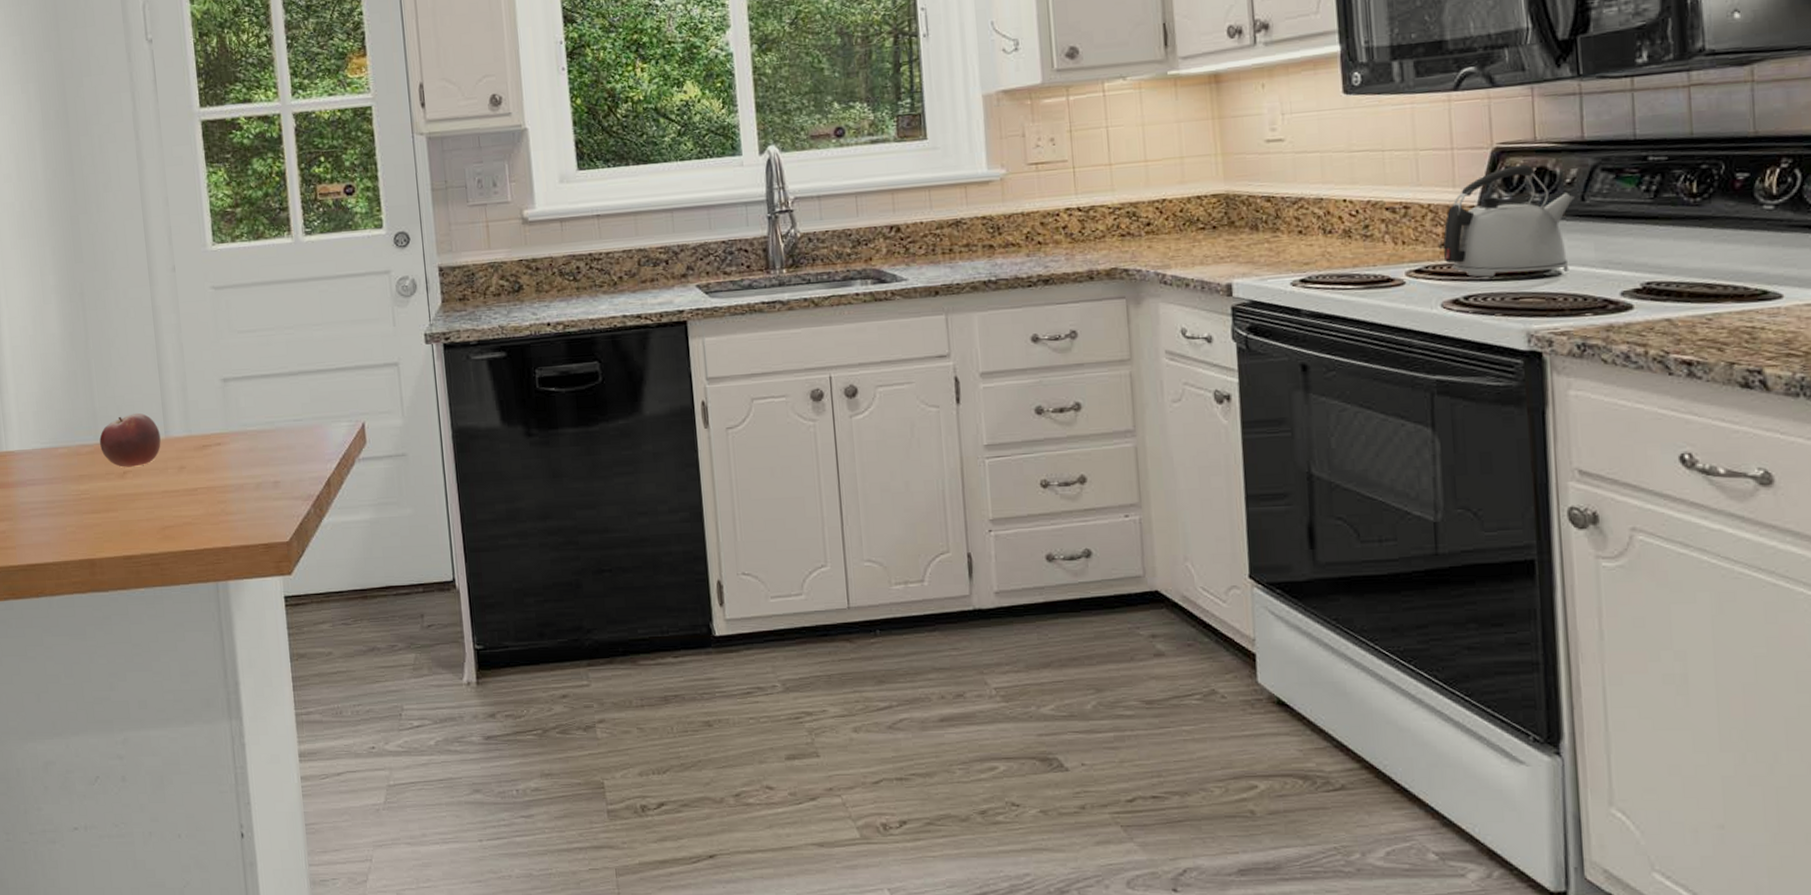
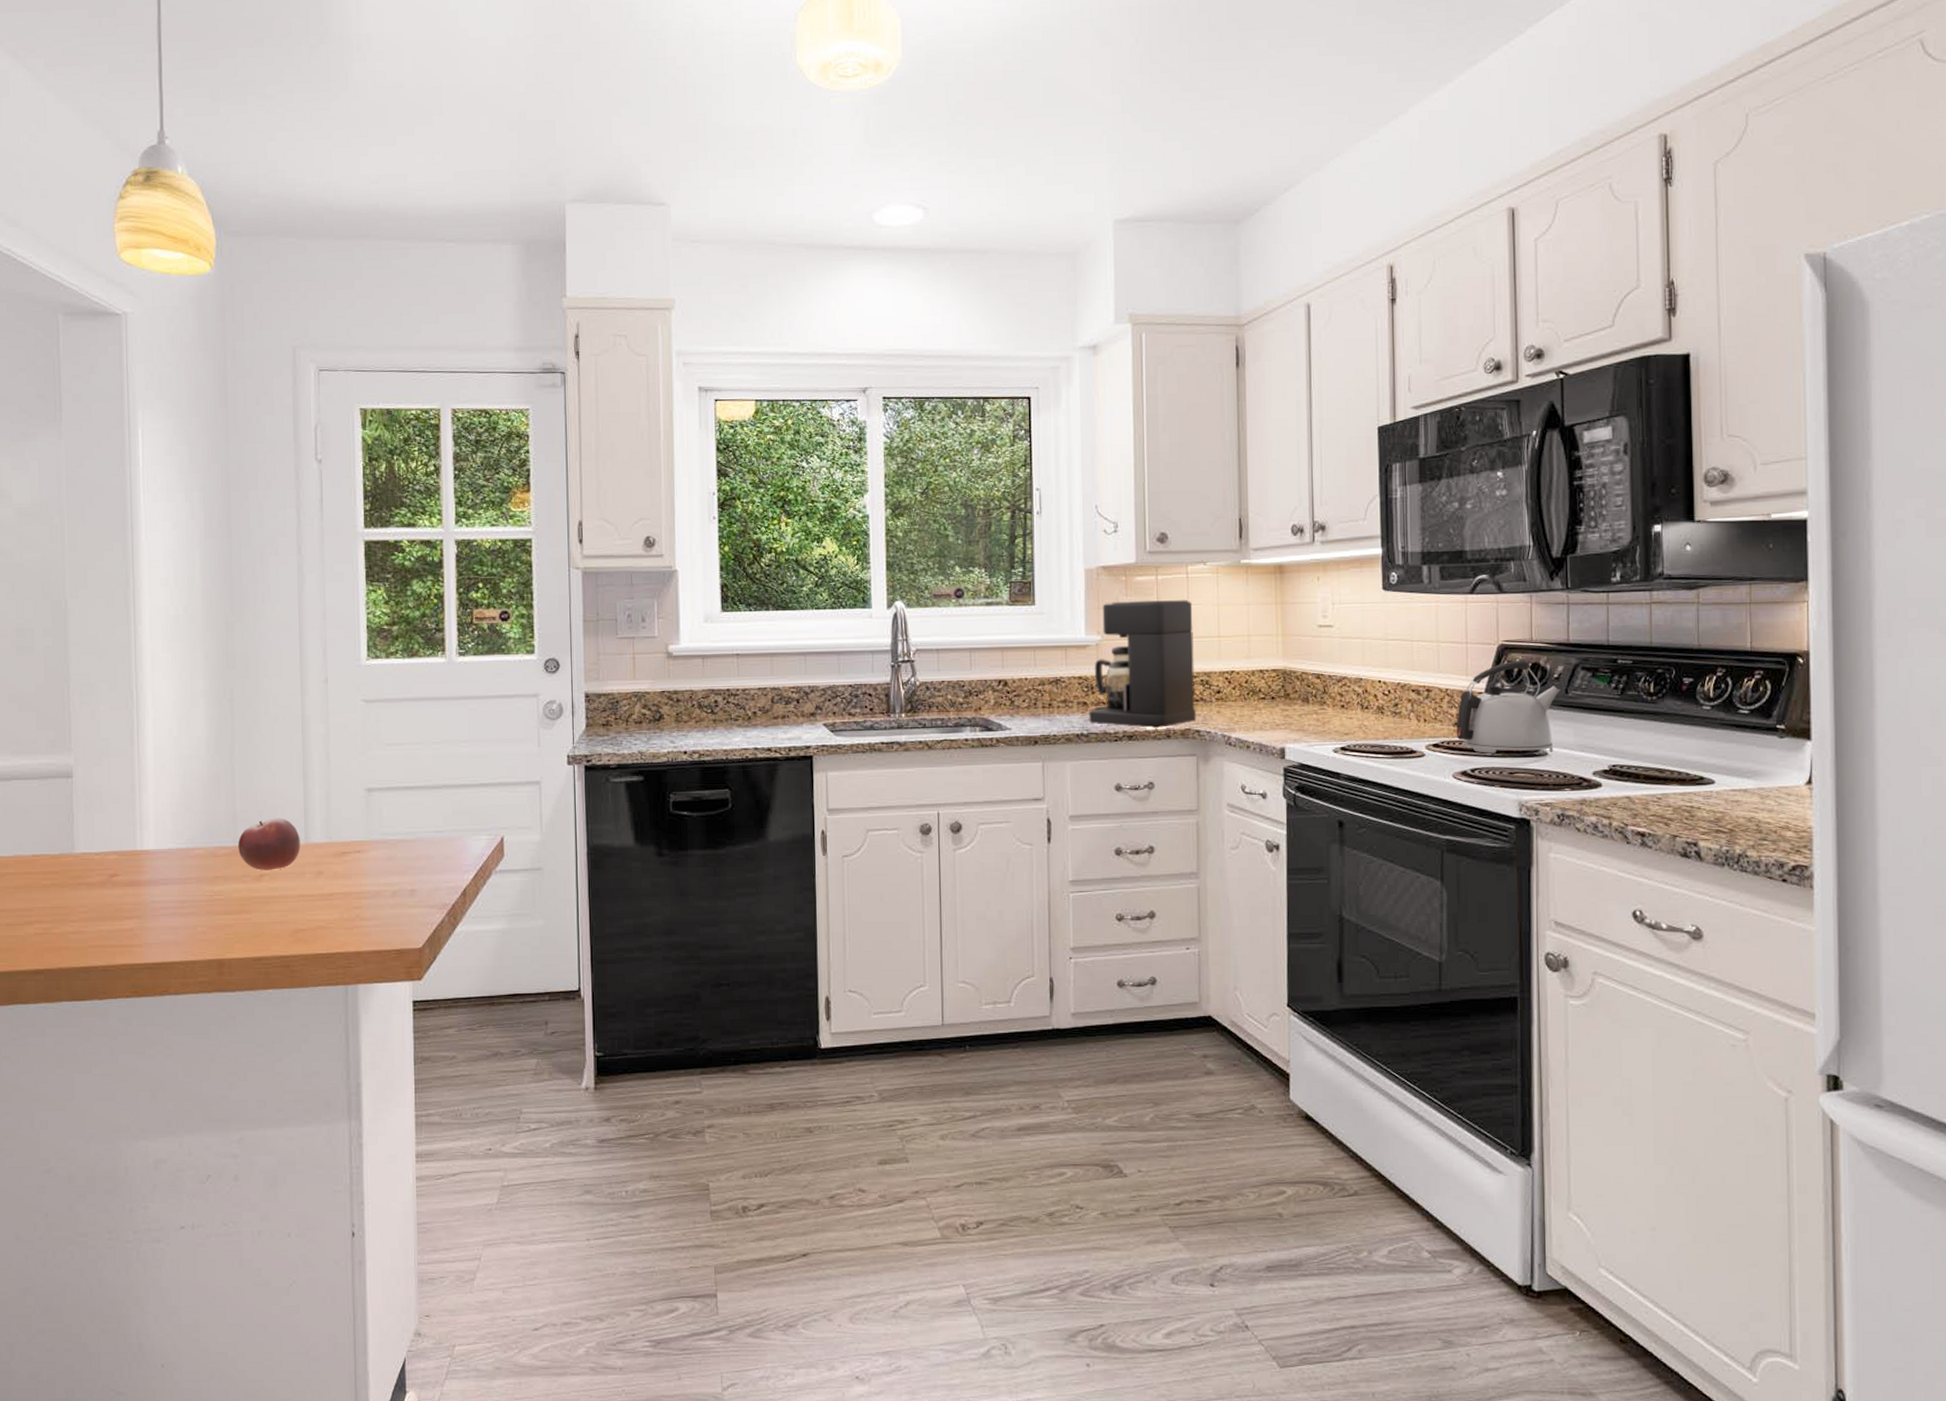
coffee maker: none [996,121,1124,271] -> present [1089,600,1197,729]

